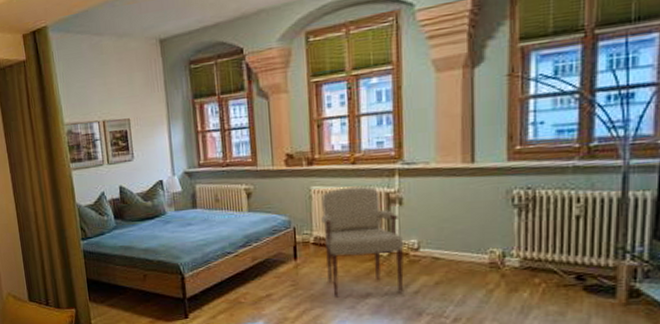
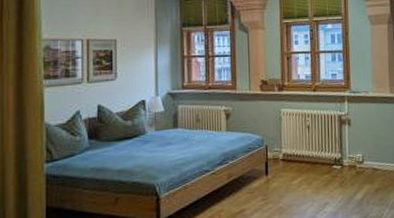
armchair: present [321,186,404,296] -> none [289,109,353,208]

